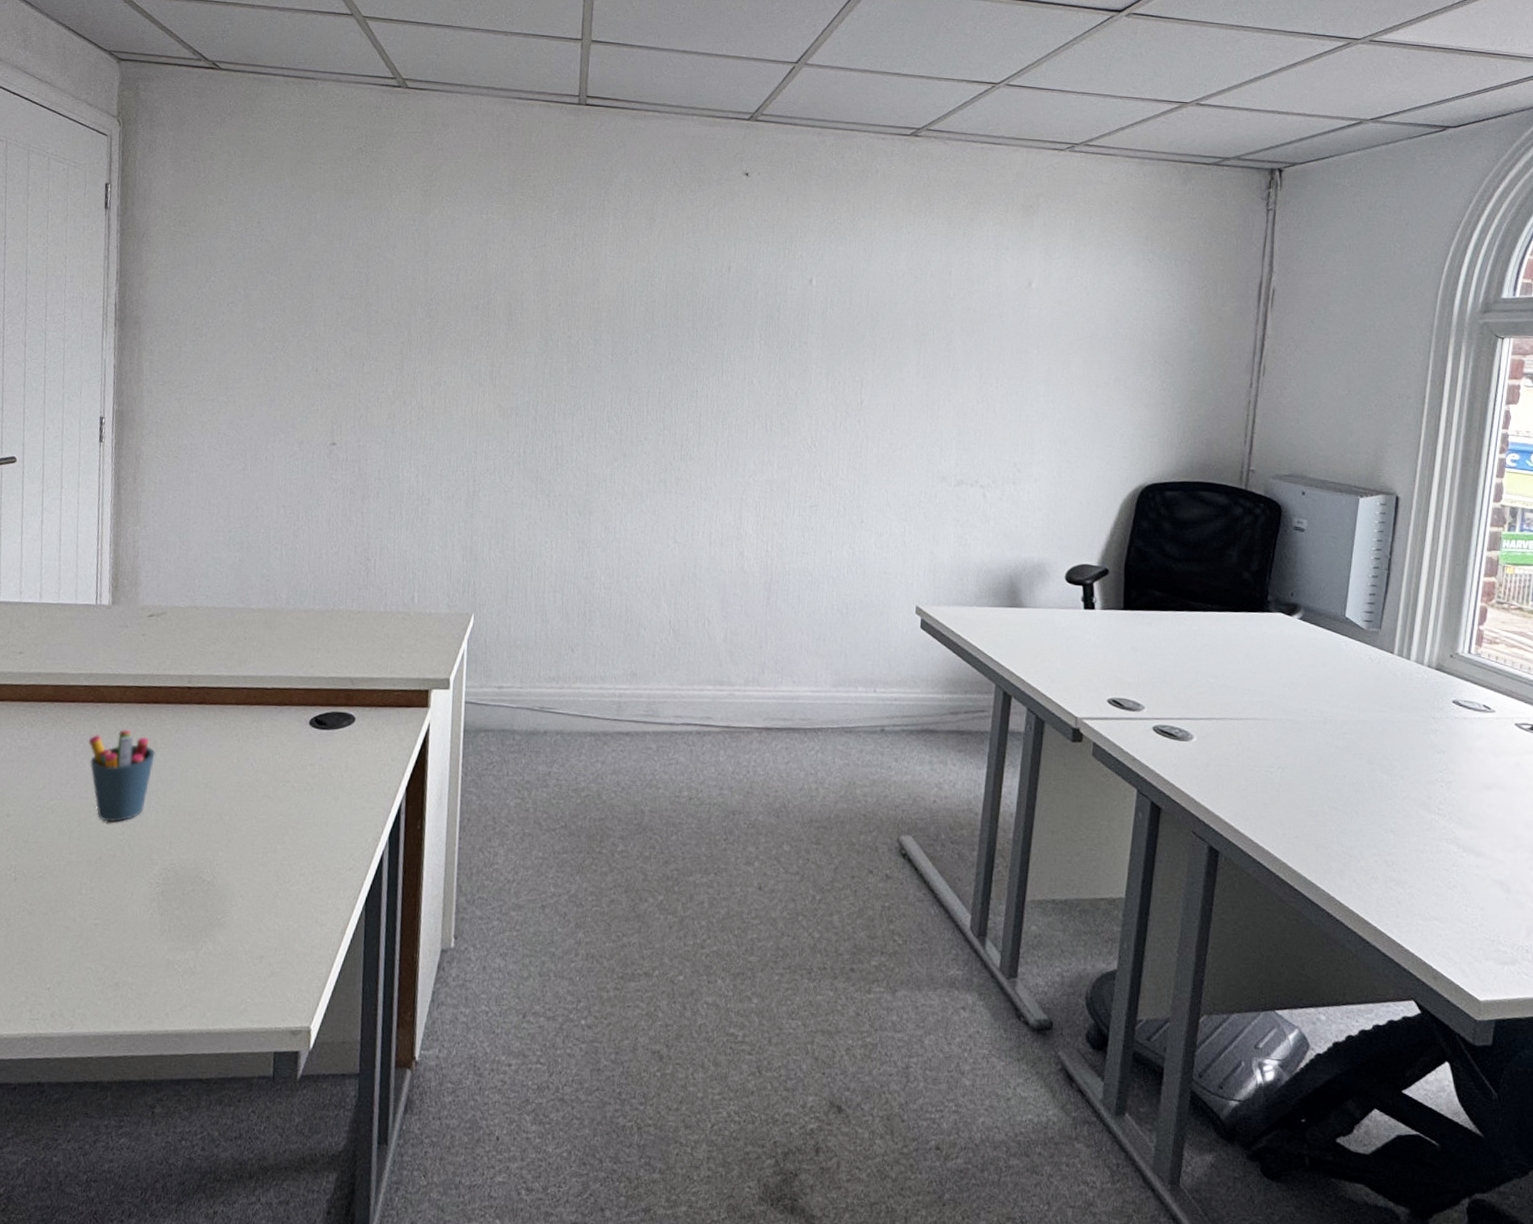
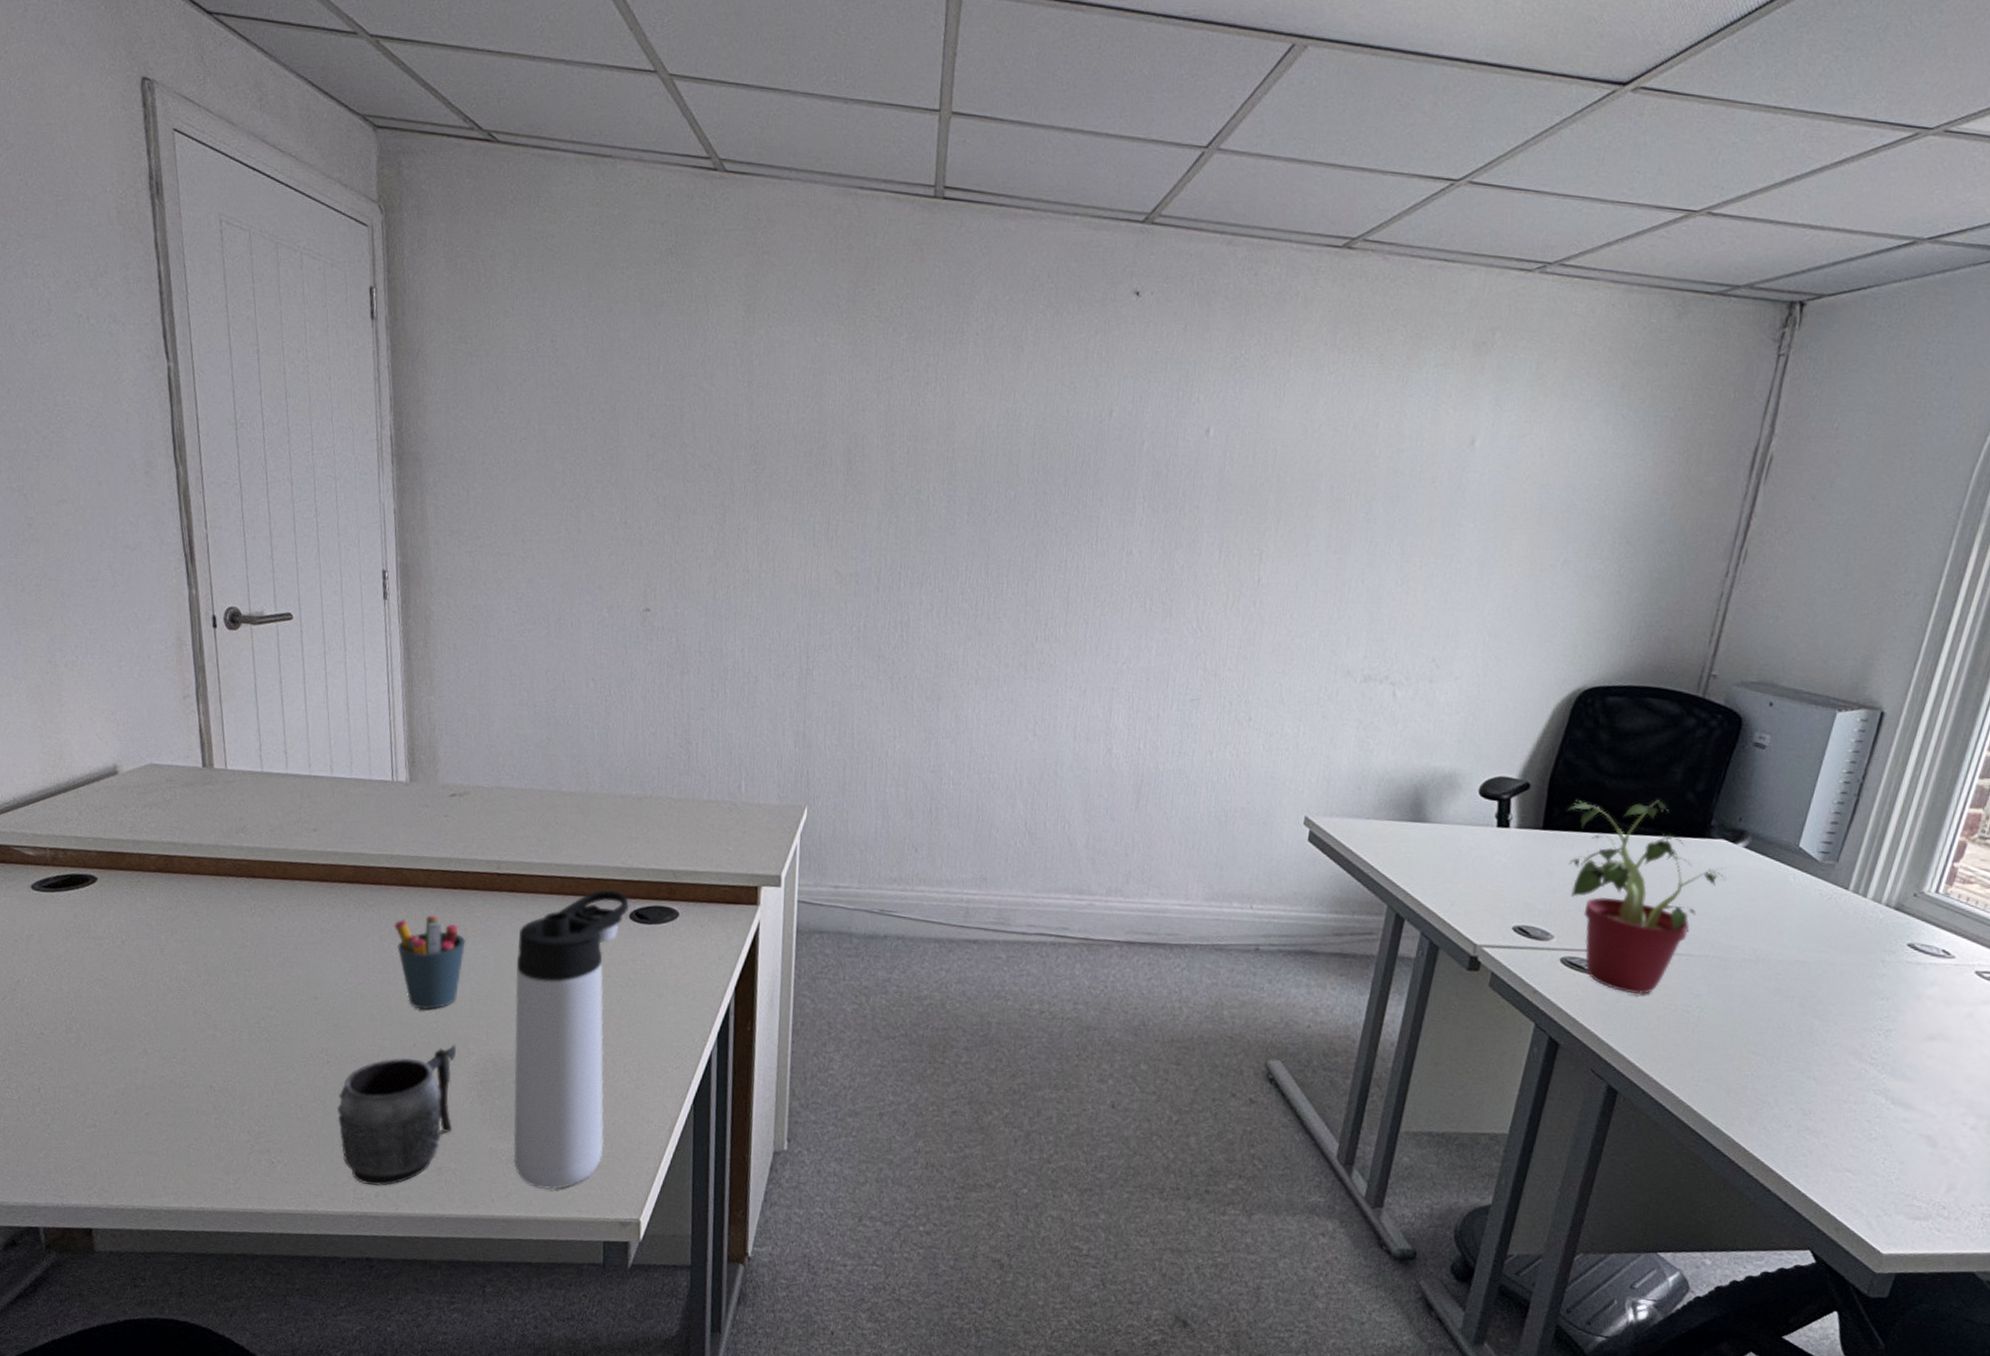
mug: none [20,856,140,1005] -> present [338,1045,456,1186]
thermos bottle: none [189,698,310,1001] -> present [513,889,630,1190]
potted plant: none [1140,580,1288,758] -> present [1564,800,1727,994]

